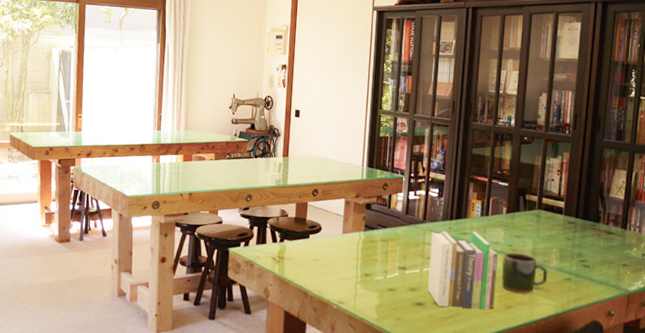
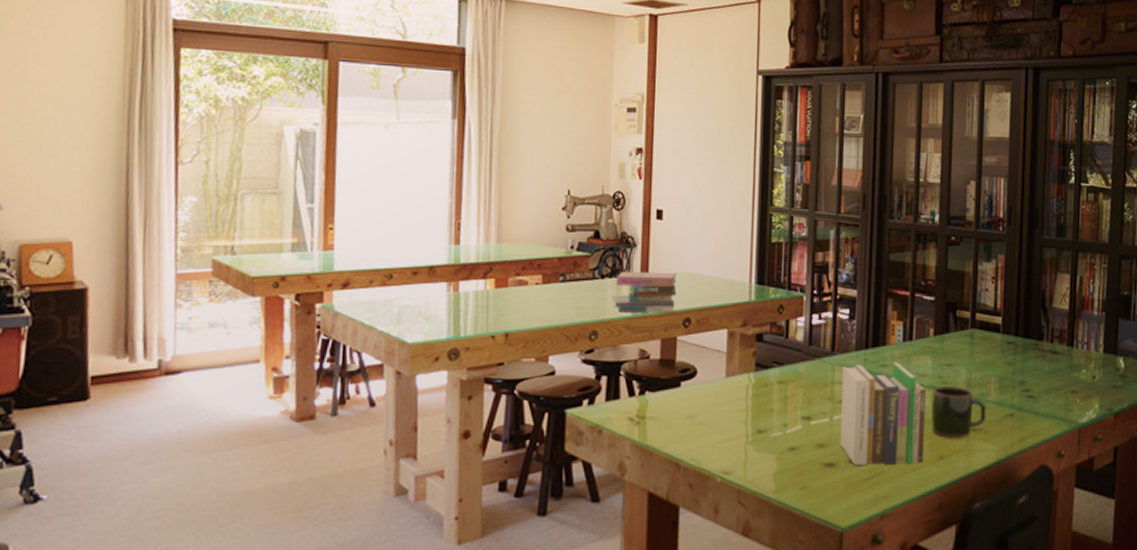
books: none [261,153,309,184] -> present [611,271,677,313]

